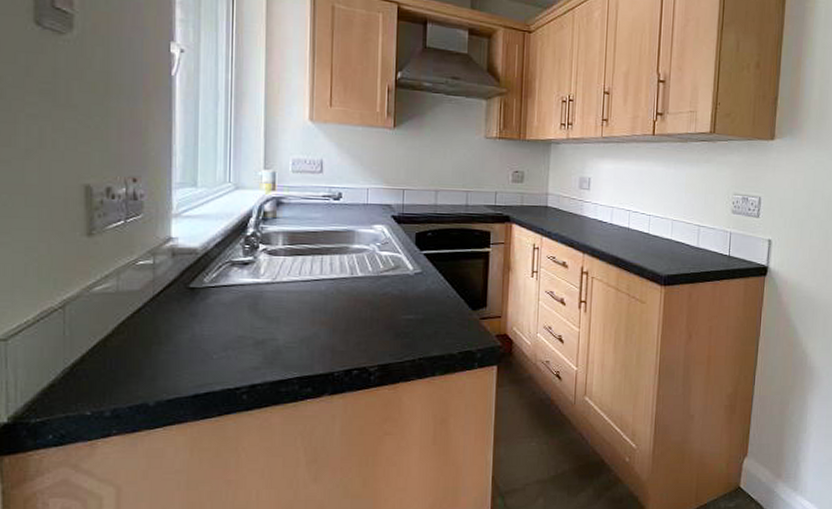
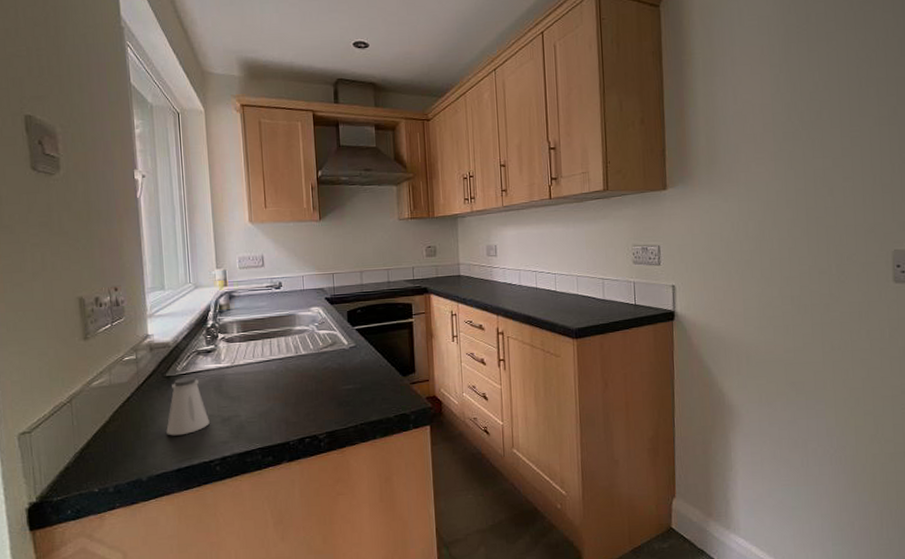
saltshaker: none [184,290,239,357] -> present [166,377,210,436]

